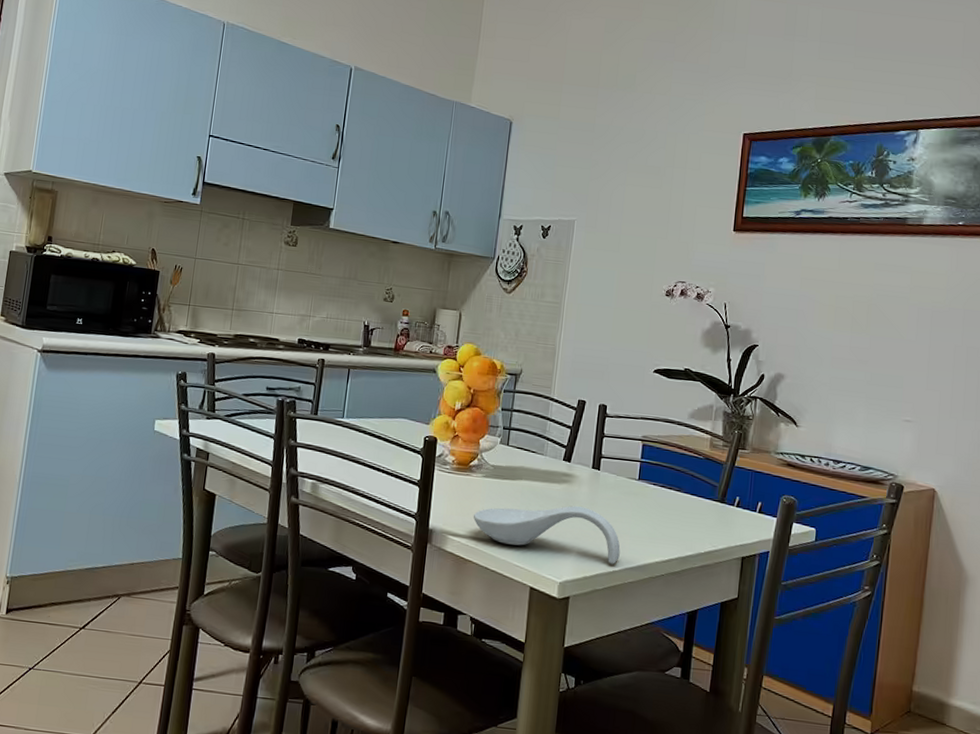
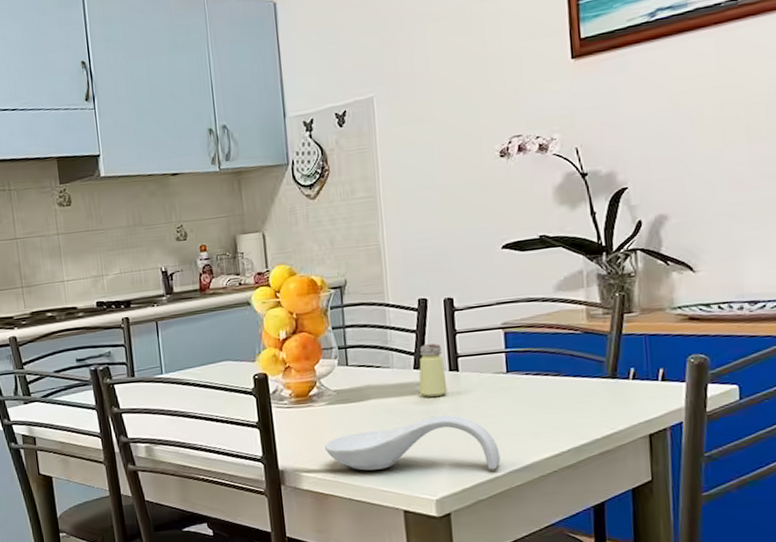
saltshaker: none [563,441,590,489] -> present [418,343,448,397]

